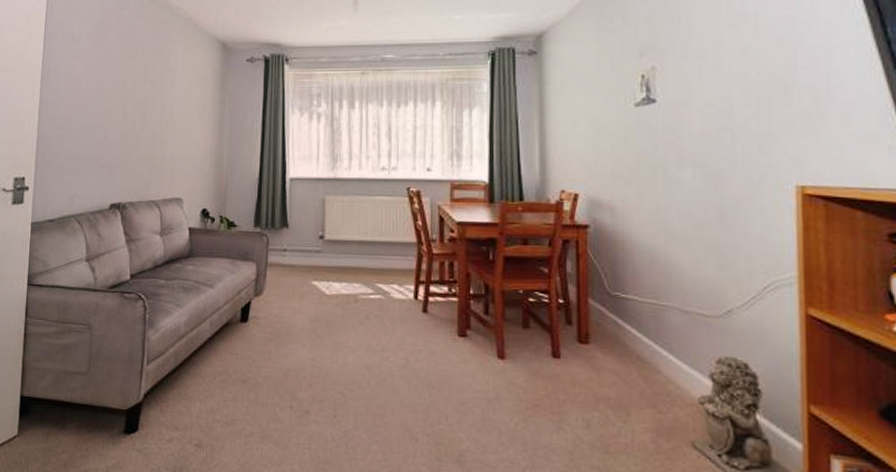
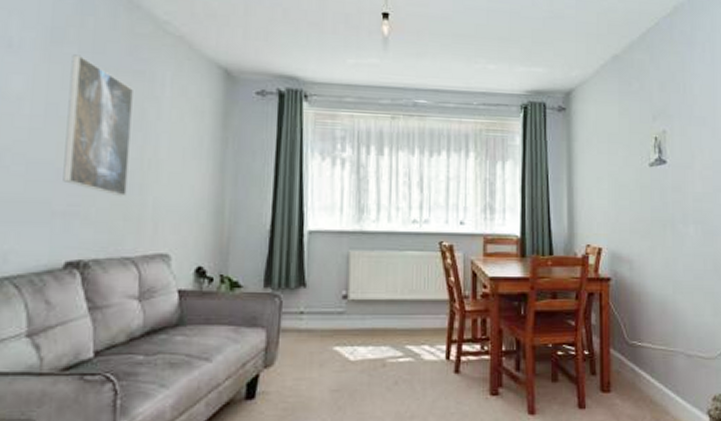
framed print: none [108,41,155,152] -> present [63,54,133,197]

